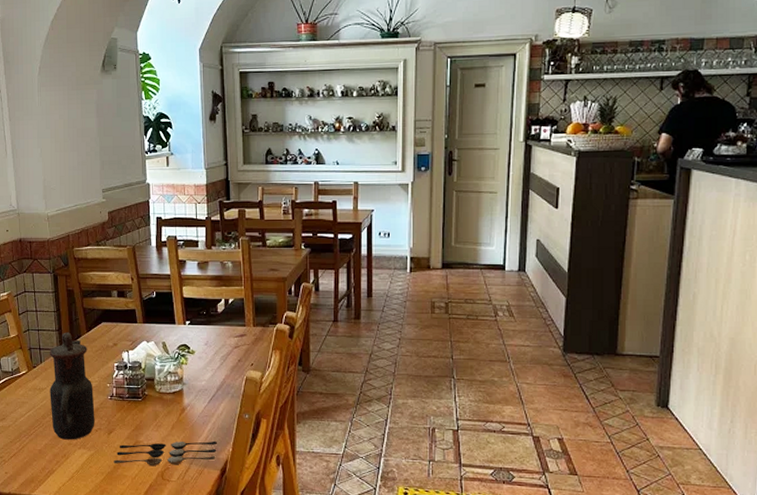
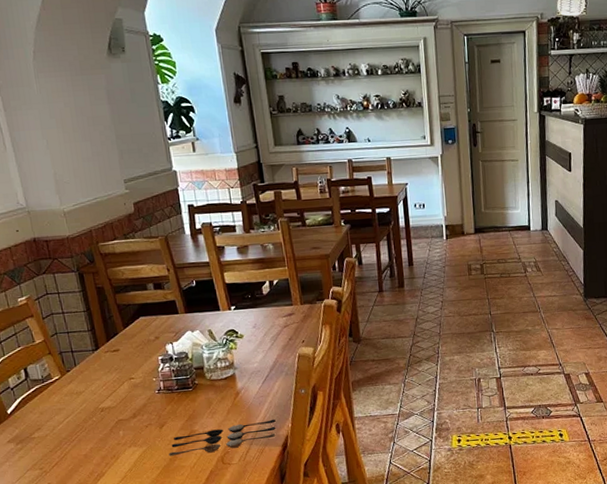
teapot: present [49,332,95,440] -> none [83,331,144,441]

